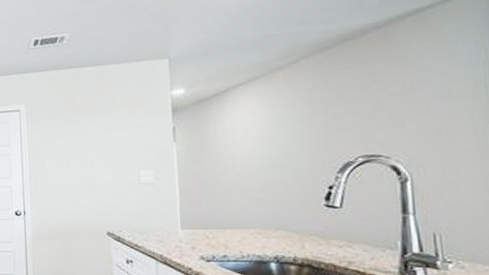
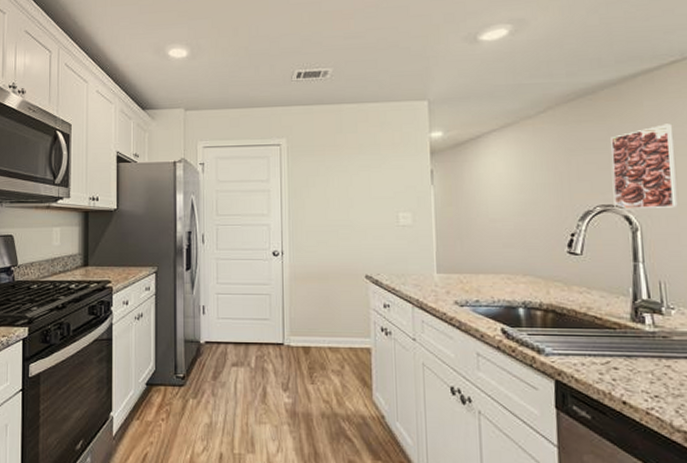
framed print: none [375,65,457,160] -> present [611,123,678,210]

